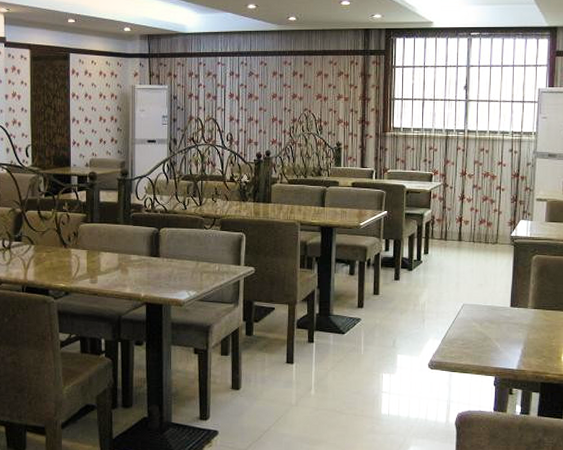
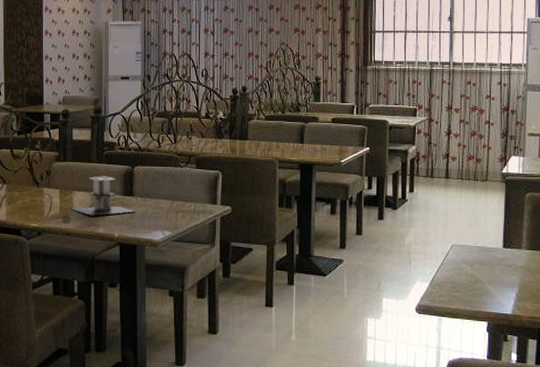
architectural model: none [97,237,162,276] -> present [70,176,136,216]

